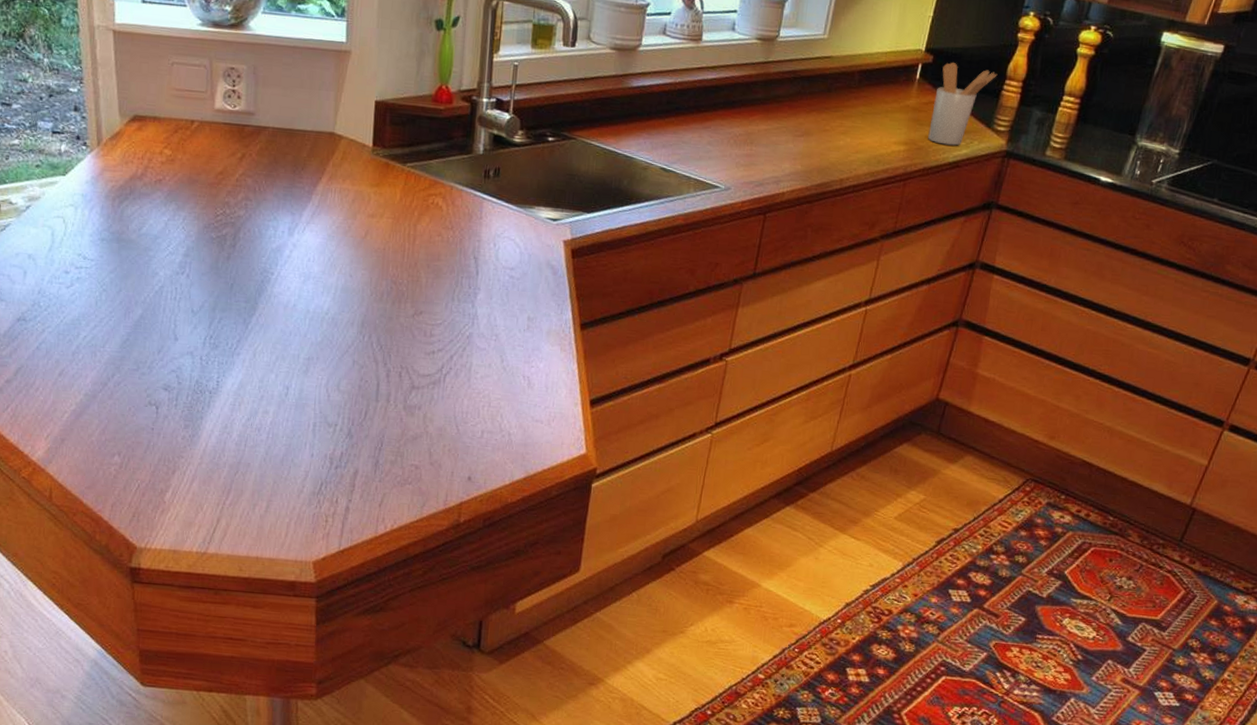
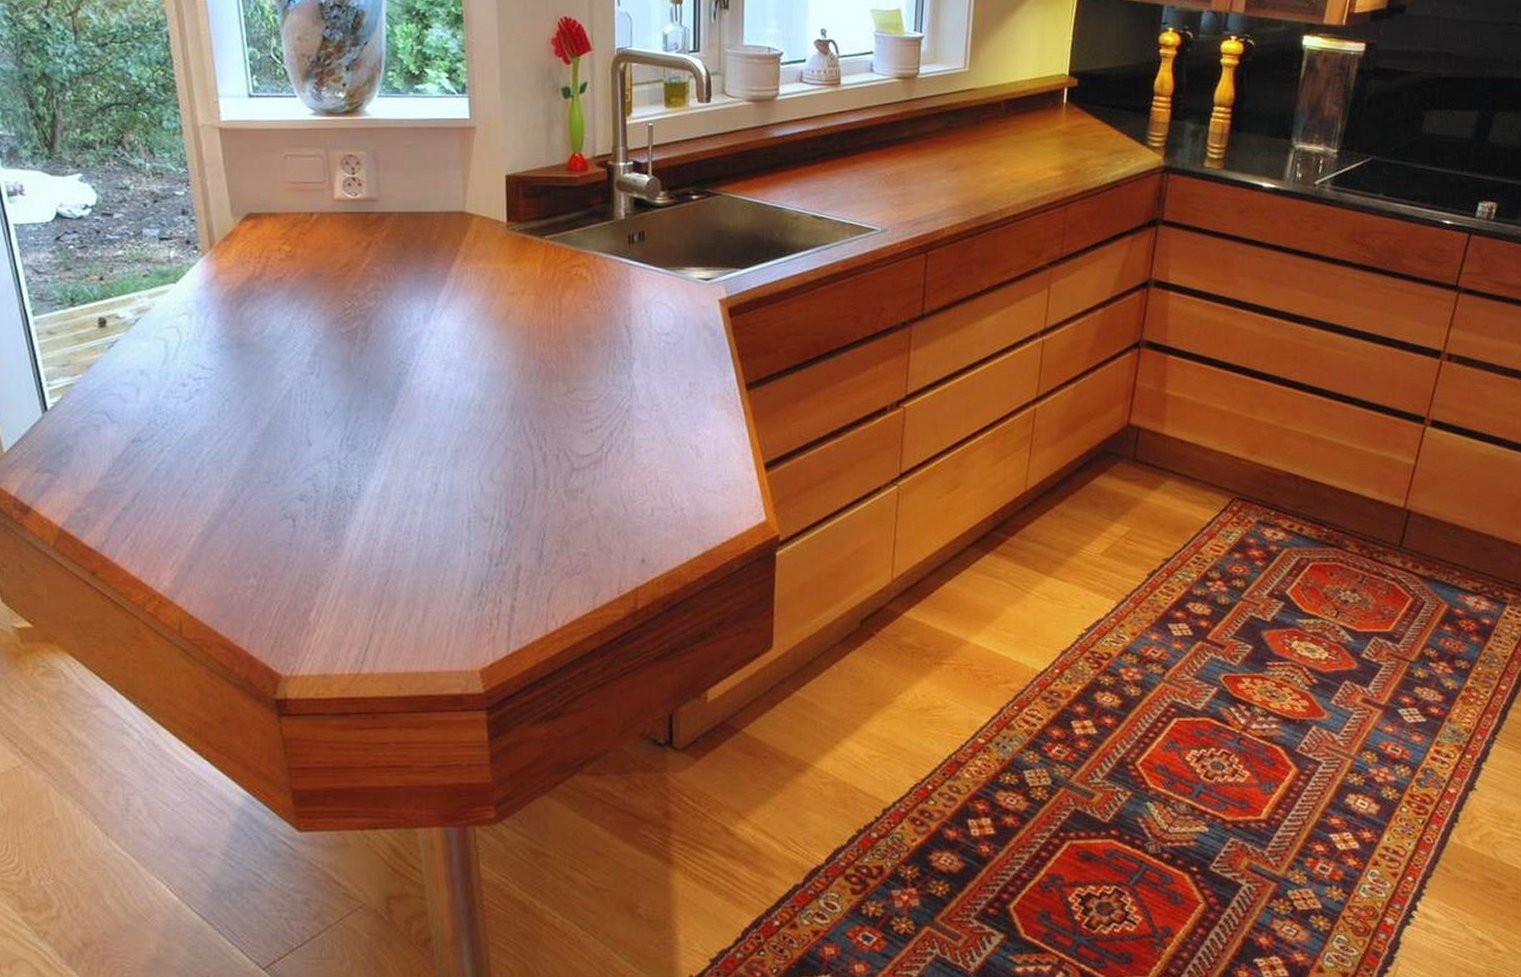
utensil holder: present [928,62,998,146] -> none [1083,84,1145,166]

